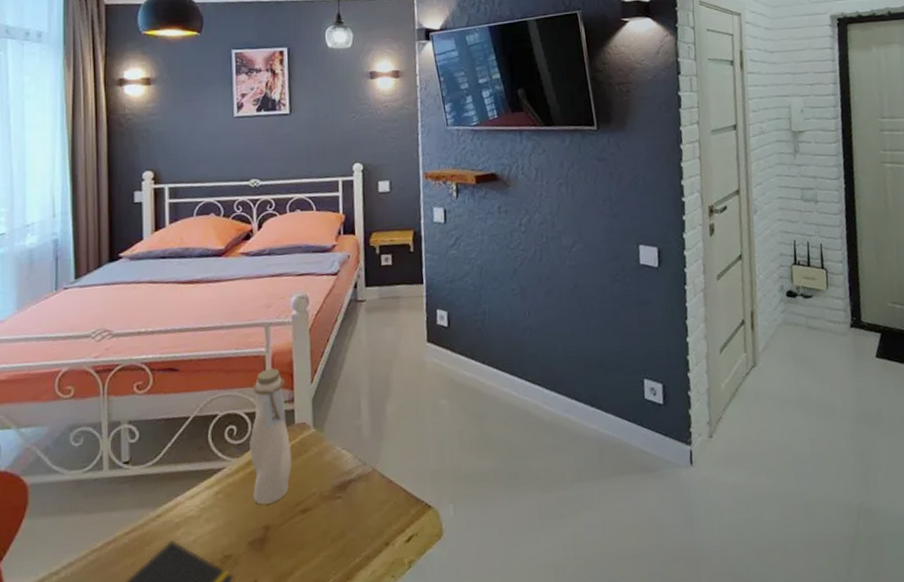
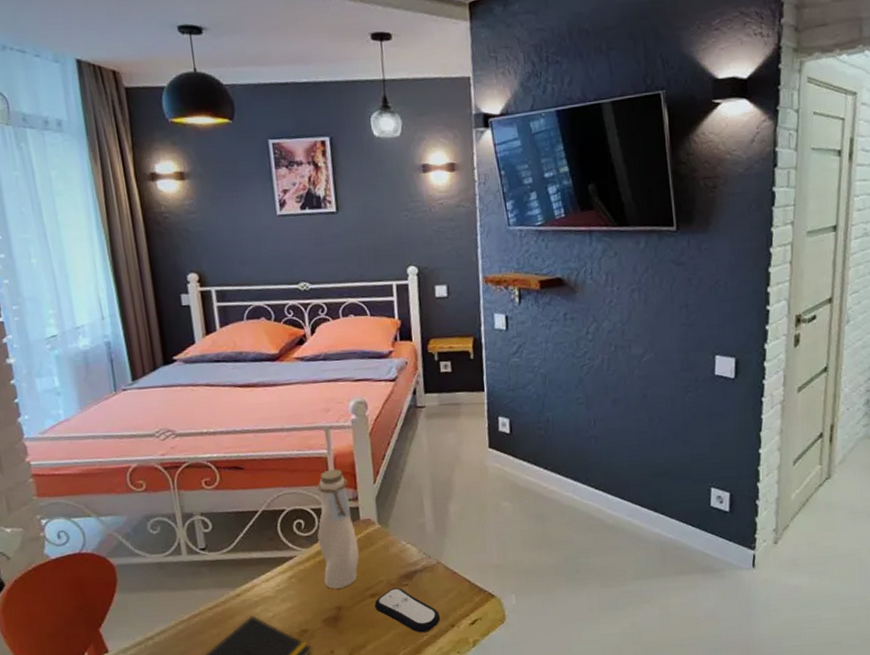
remote control: none [305,501,374,555] -> present [374,588,440,633]

